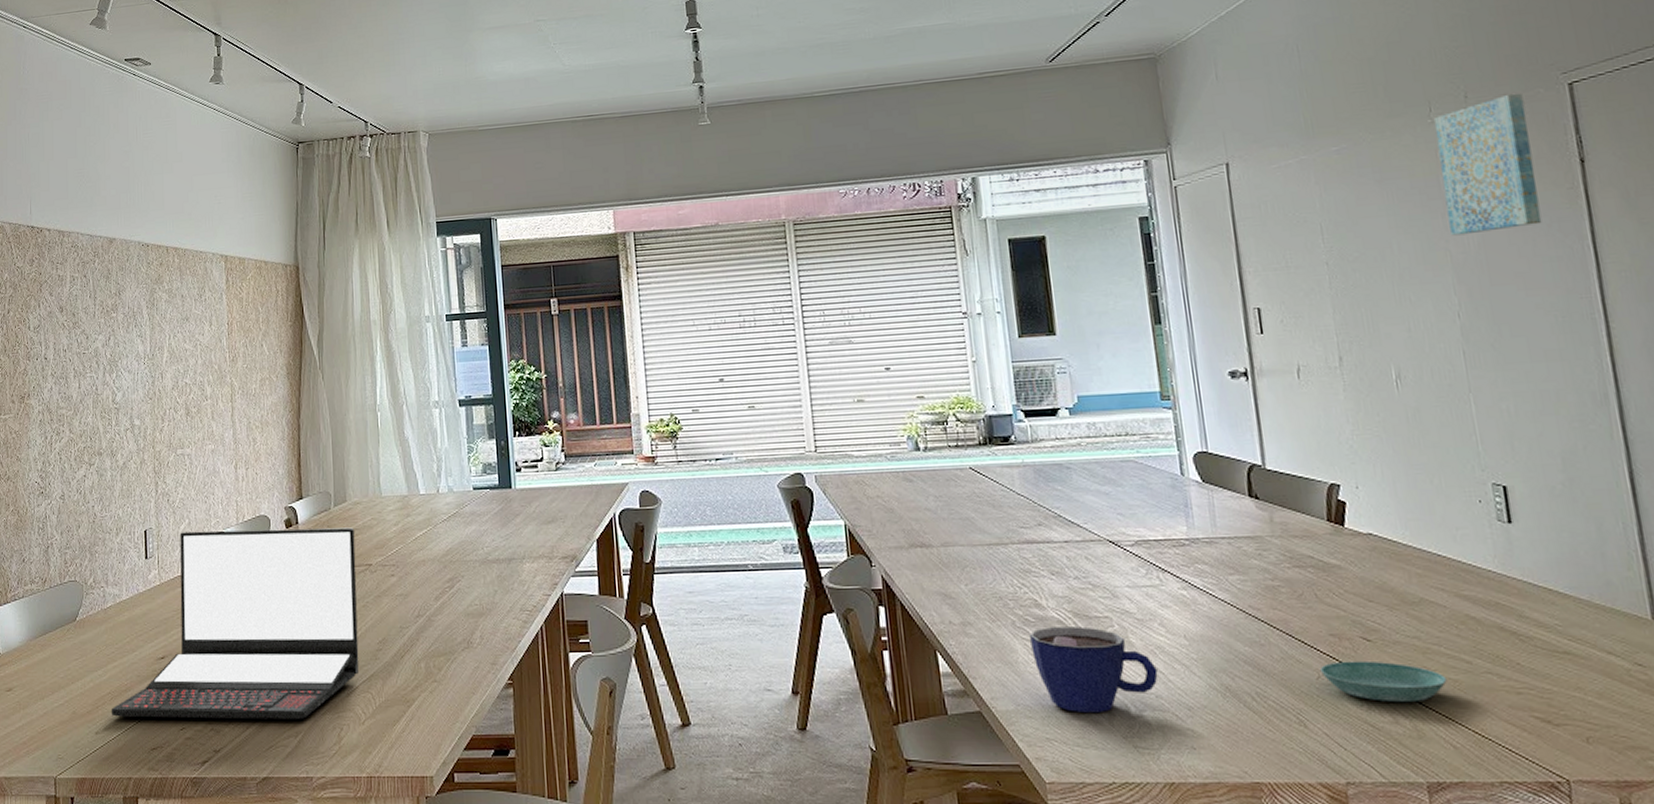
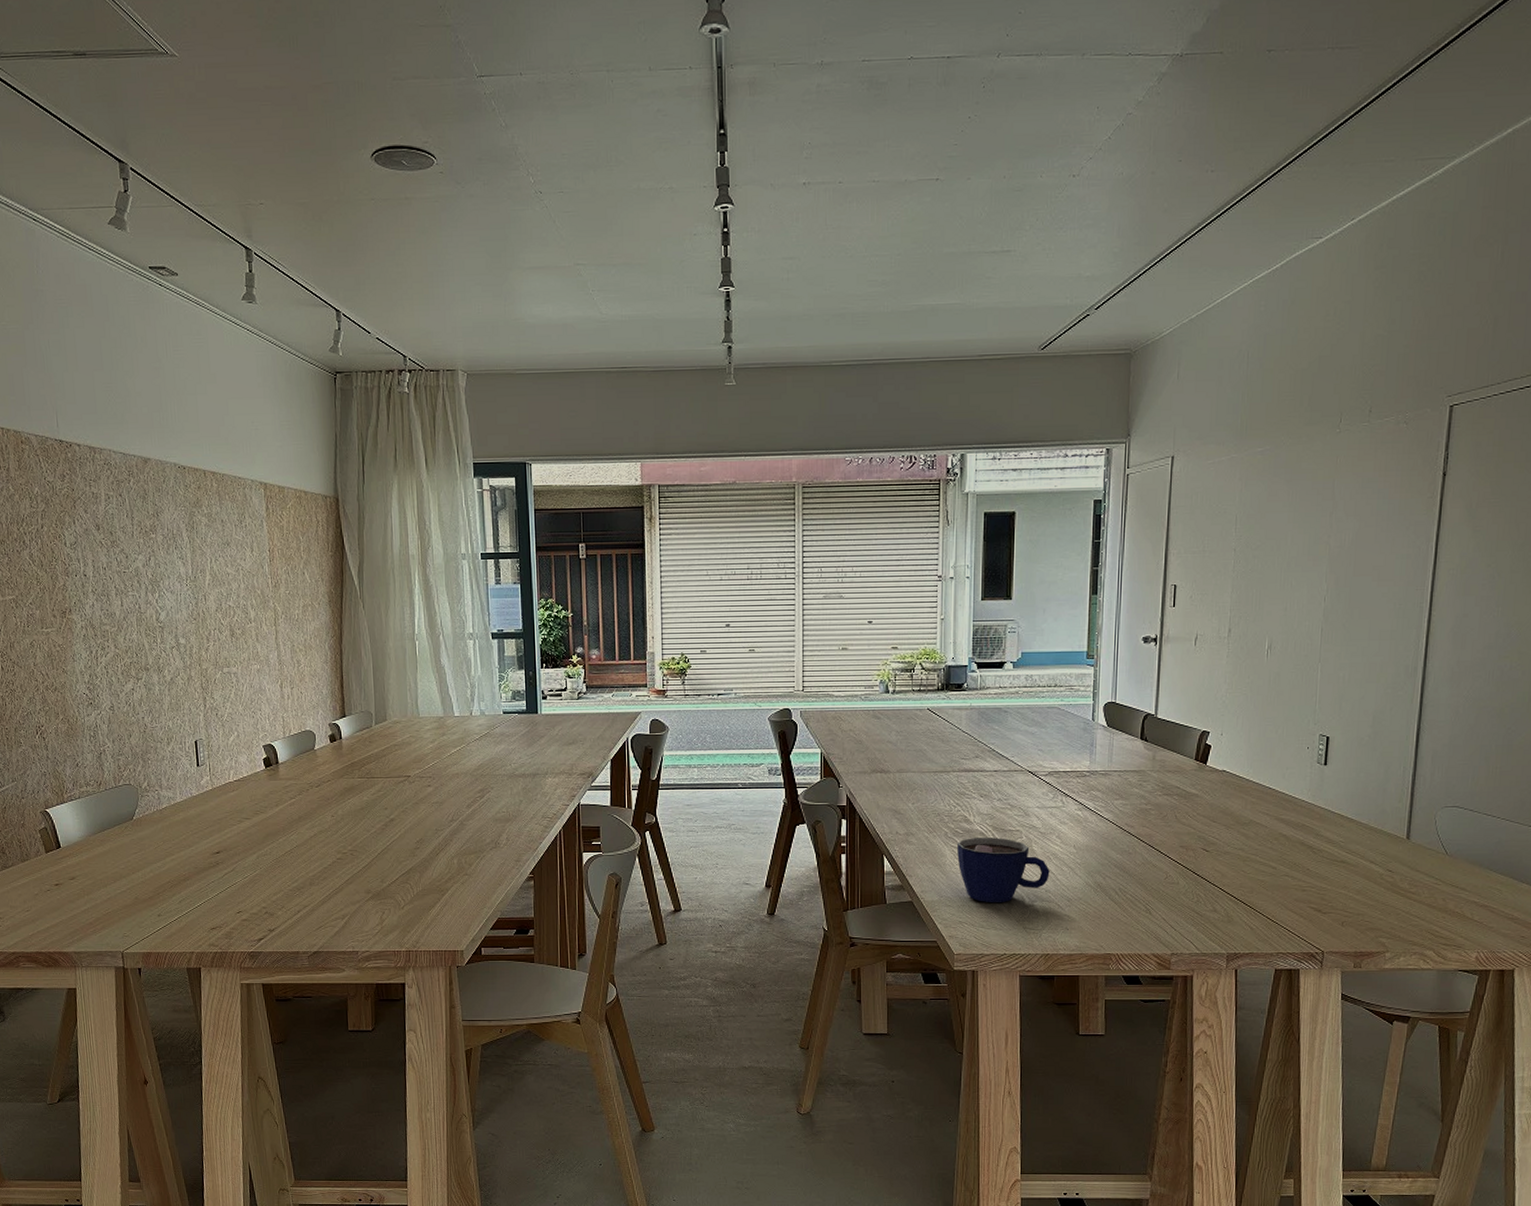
laptop: present [111,527,359,720] -> none [171,743,399,906]
saucer: present [1319,660,1447,703] -> none [1168,866,1256,897]
wall art: present [1434,93,1542,236] -> none [1334,411,1413,532]

